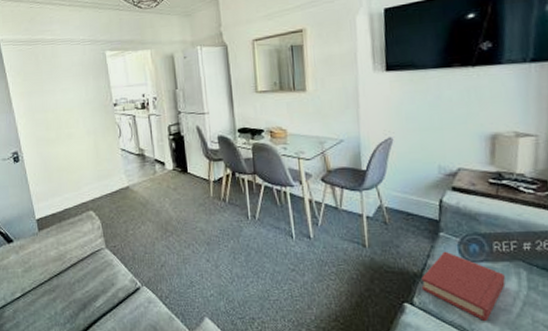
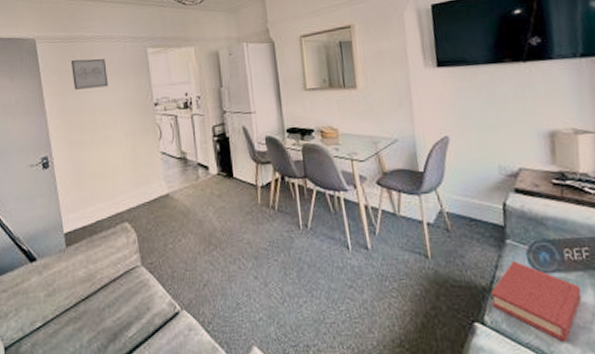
wall art: none [34,61,70,90] -> present [70,58,108,90]

